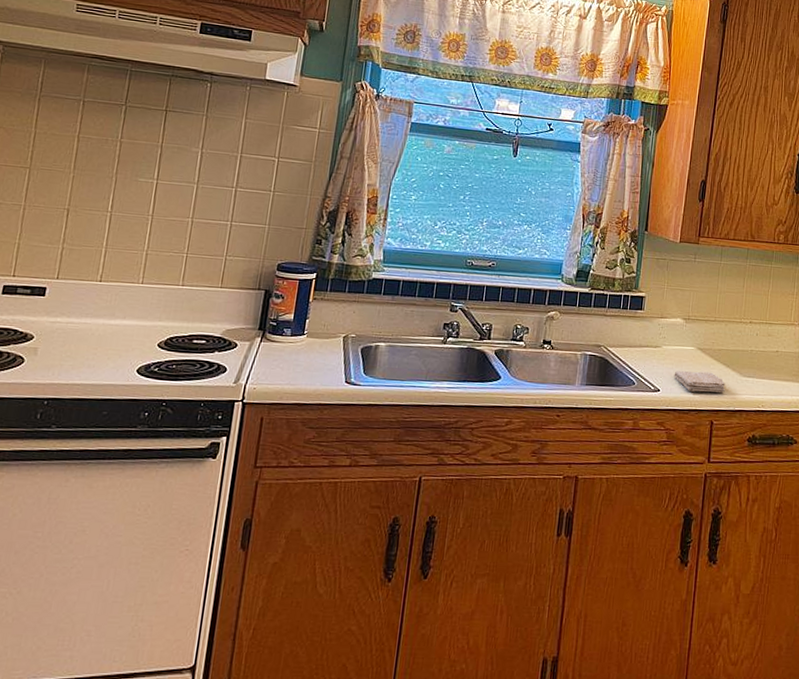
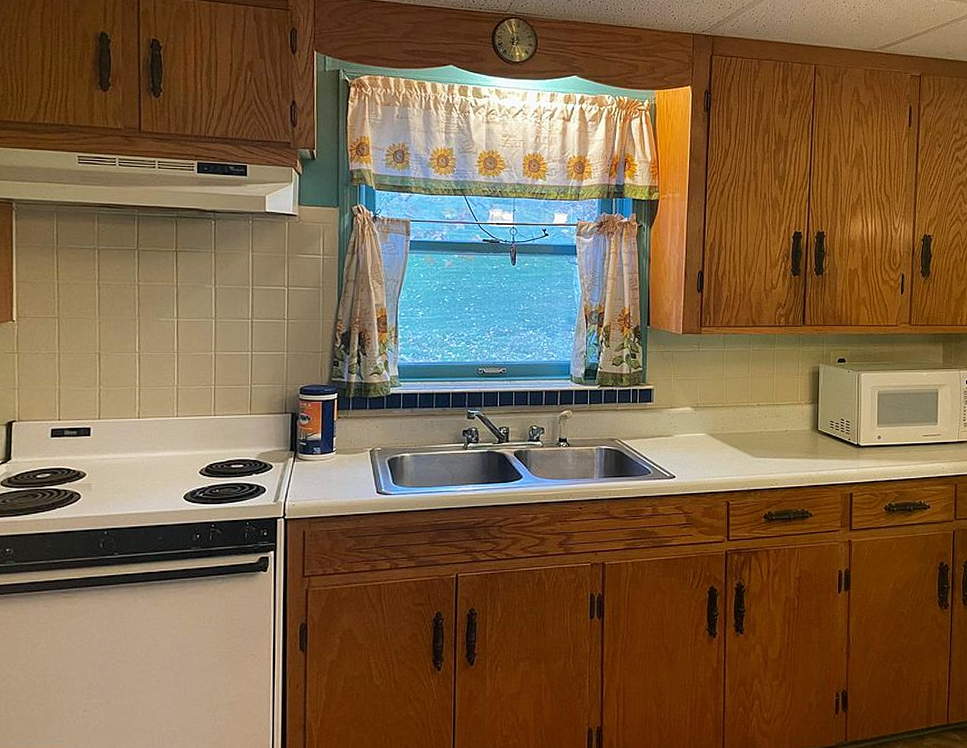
washcloth: present [674,371,726,393] -> none [688,456,738,476]

